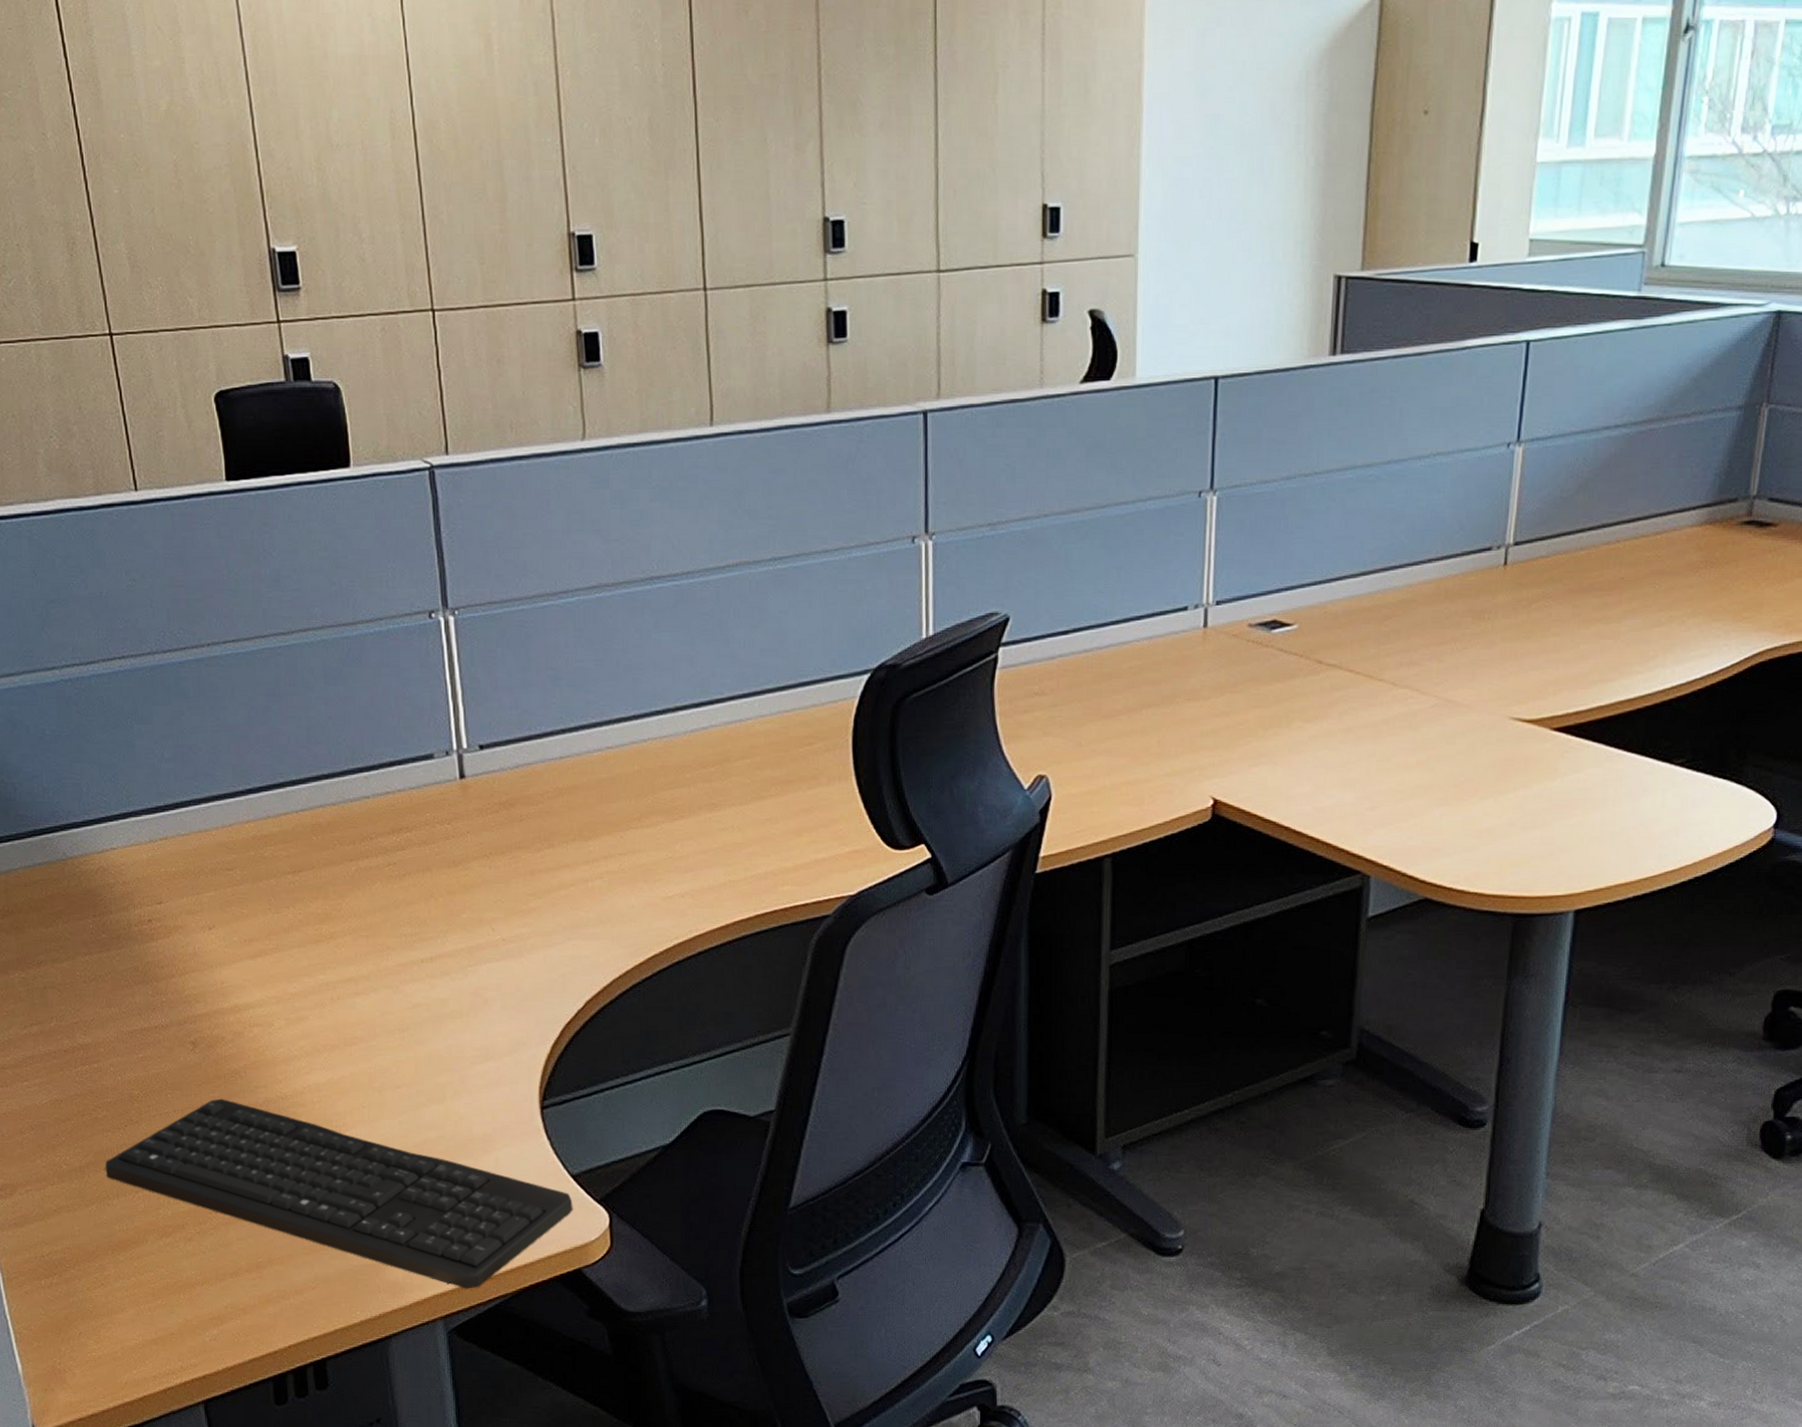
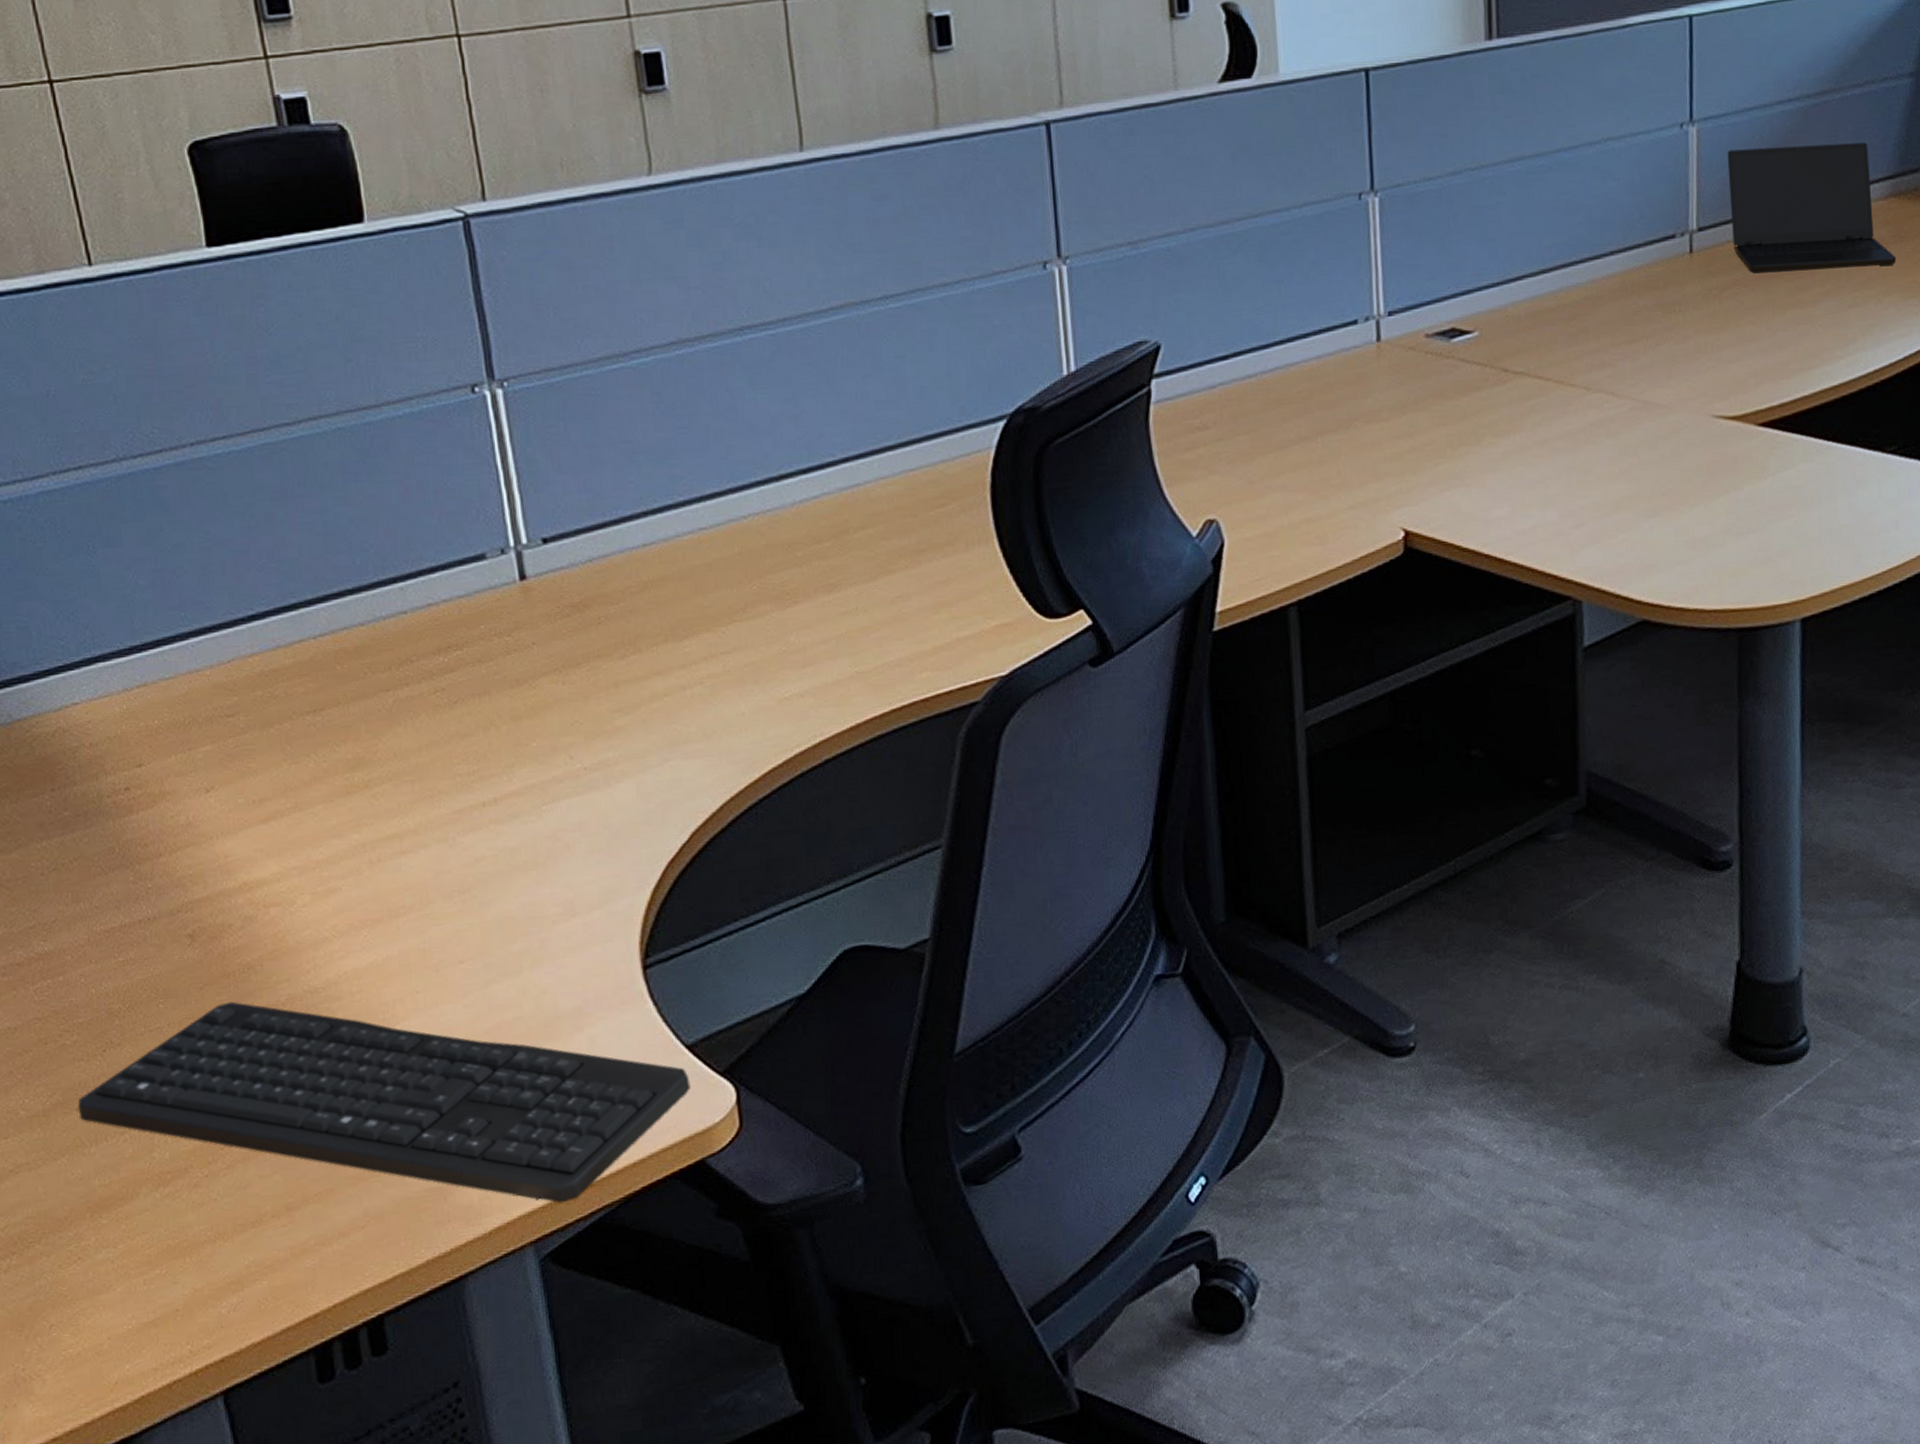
laptop: none [1546,471,1705,589] -> present [1727,142,1897,273]

